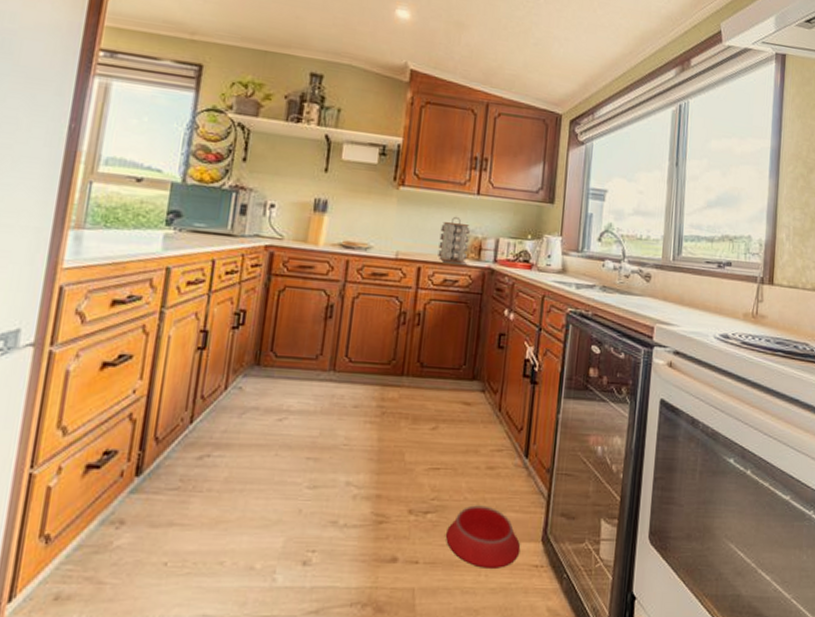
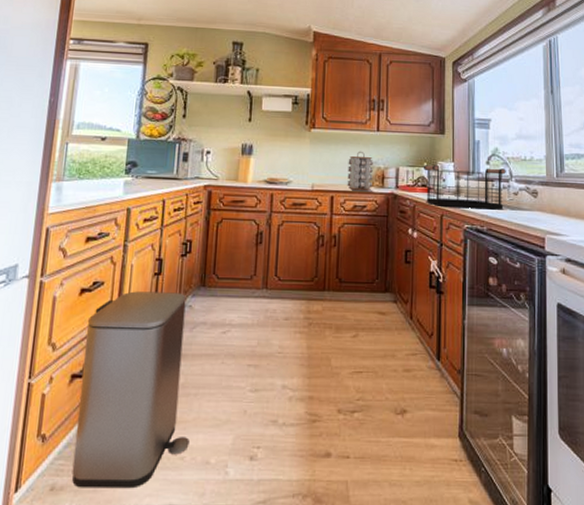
pedal bin: none [82,367,236,598] -> present [72,291,189,489]
pet bowl: present [446,505,521,568] -> none [372,404,440,463]
dish rack: none [526,237,619,294] -> present [423,164,506,210]

